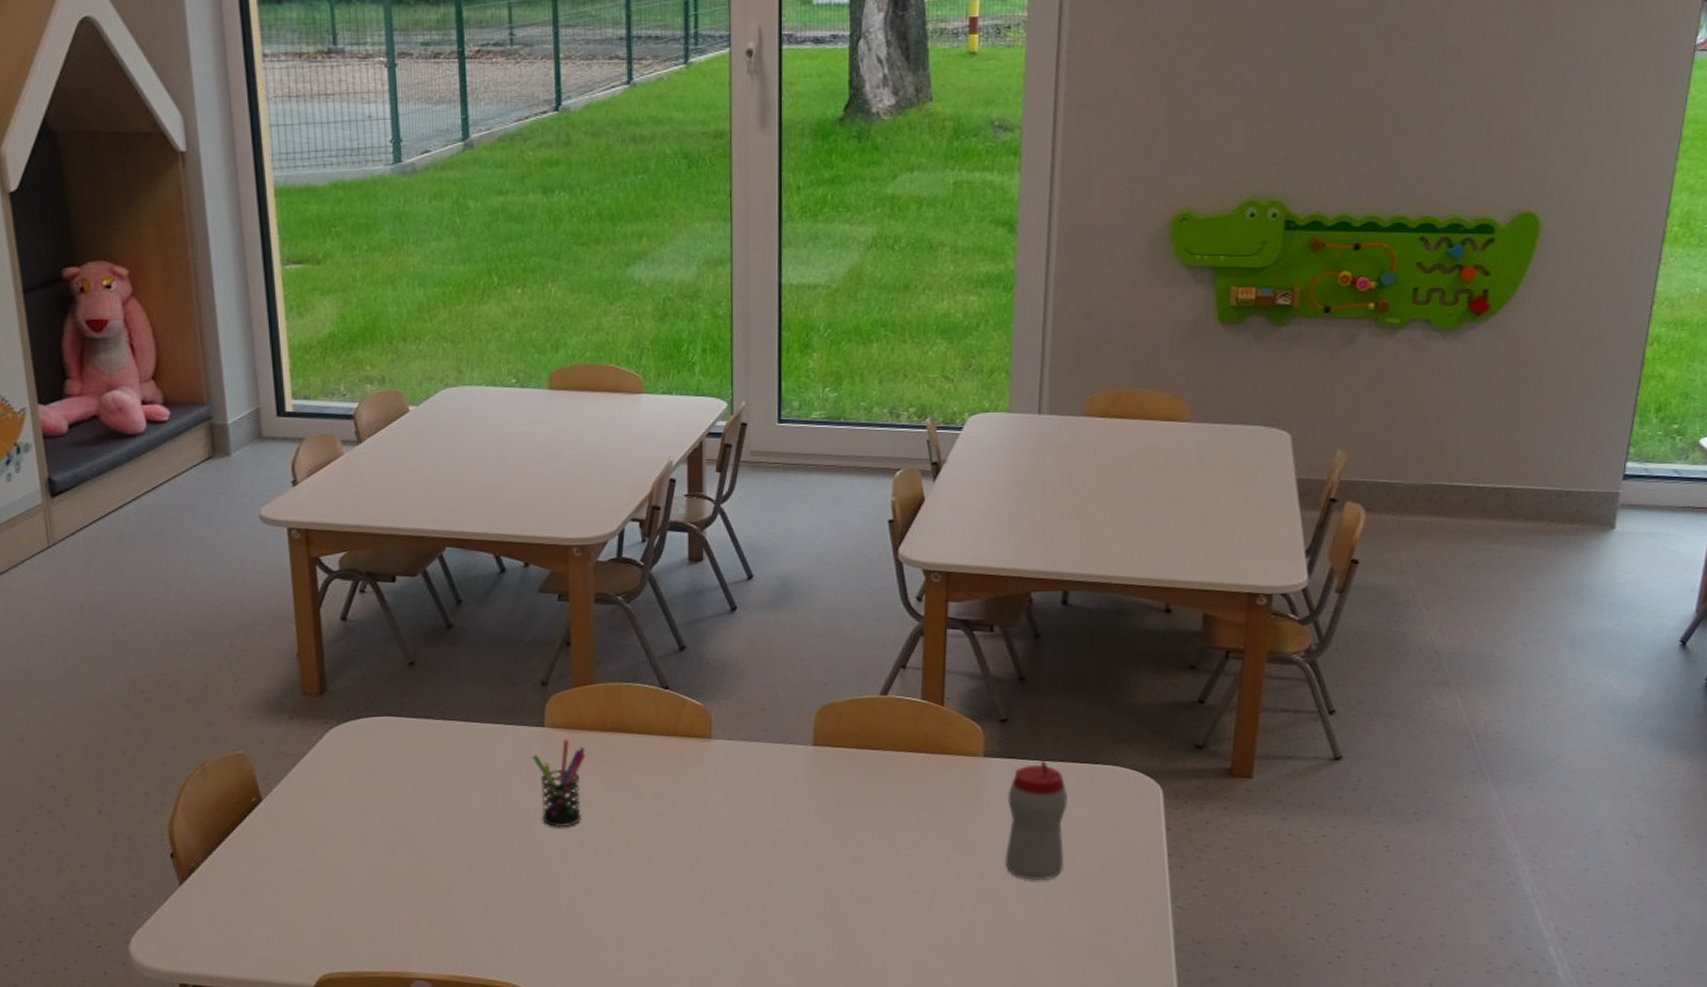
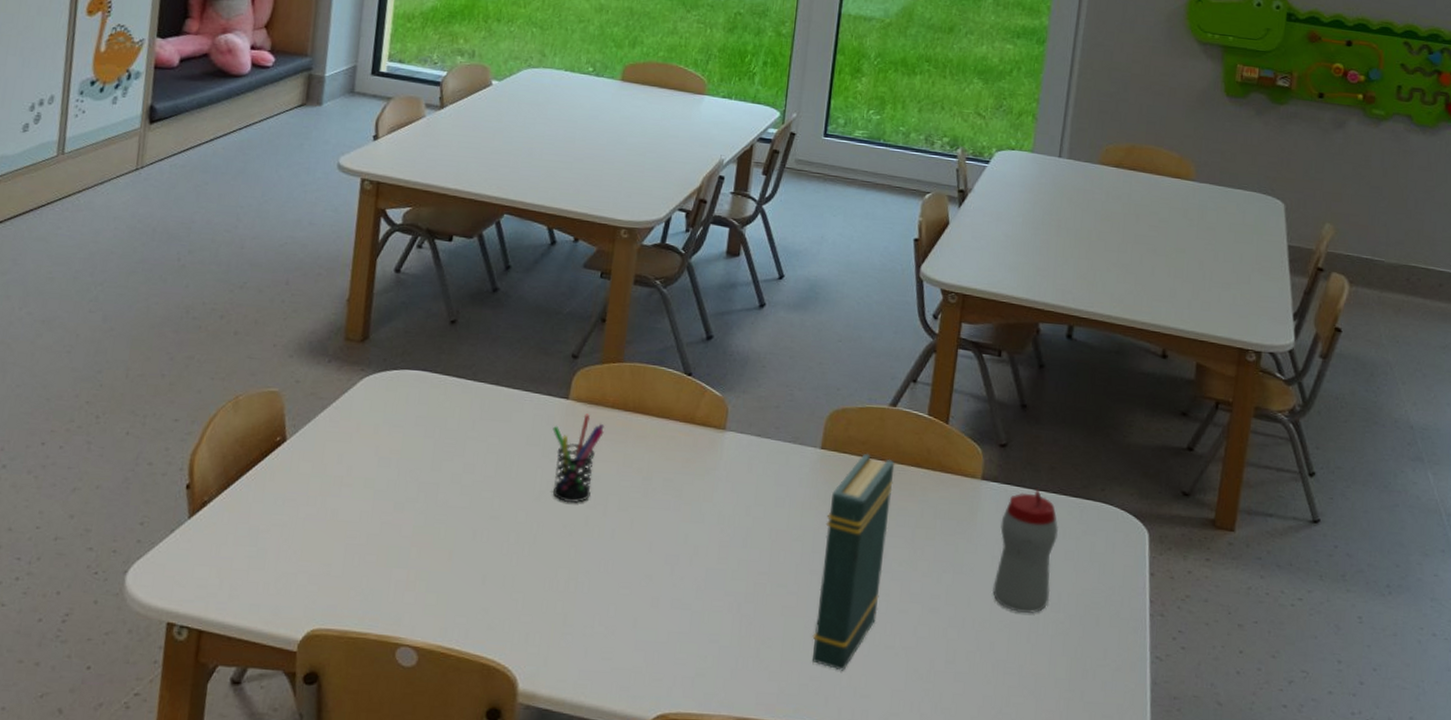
book: none [825,744,892,955] -> present [811,453,895,671]

